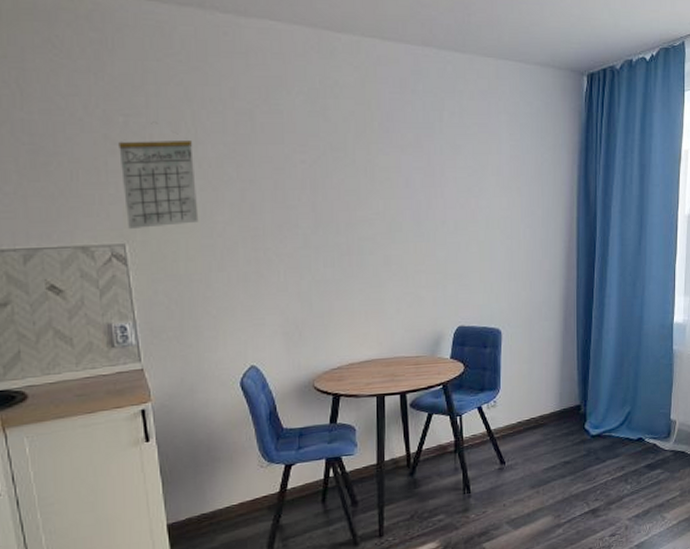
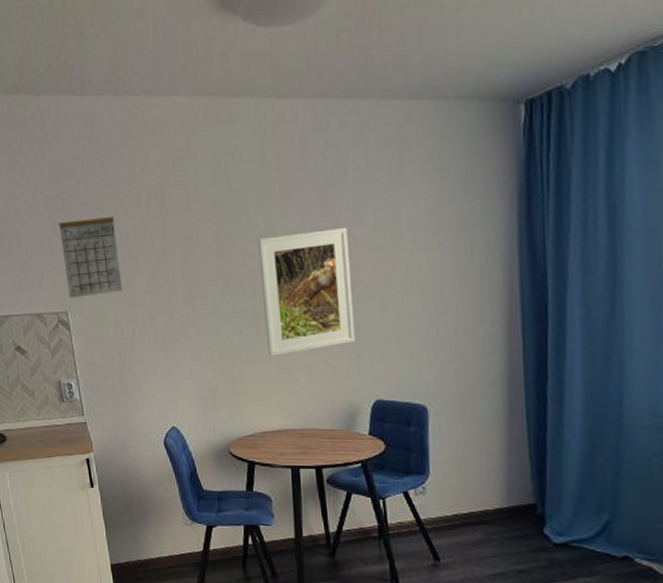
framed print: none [354,167,443,290] -> present [258,227,356,357]

